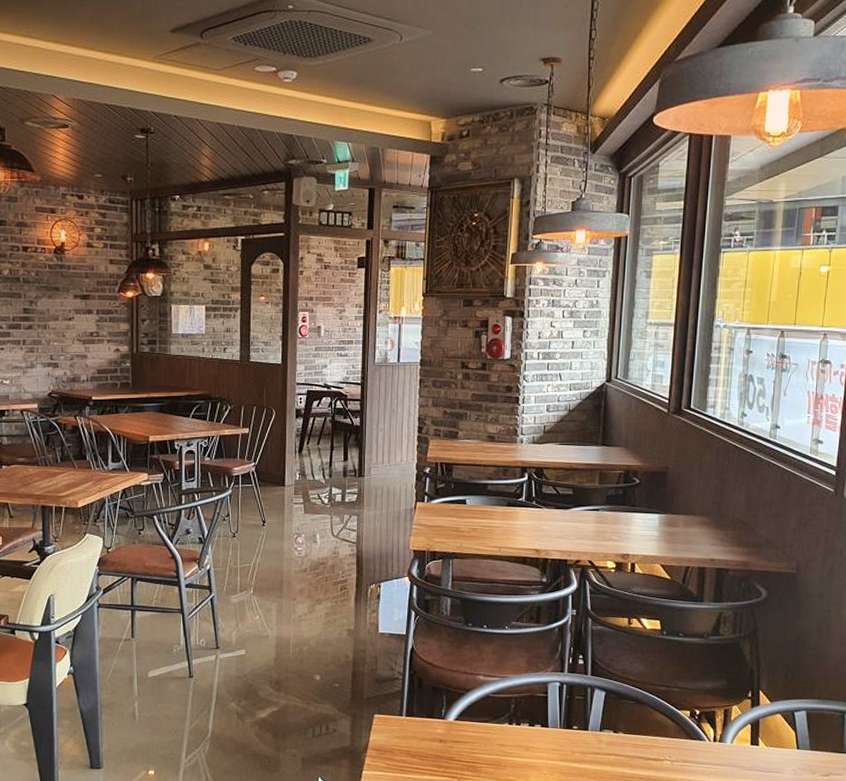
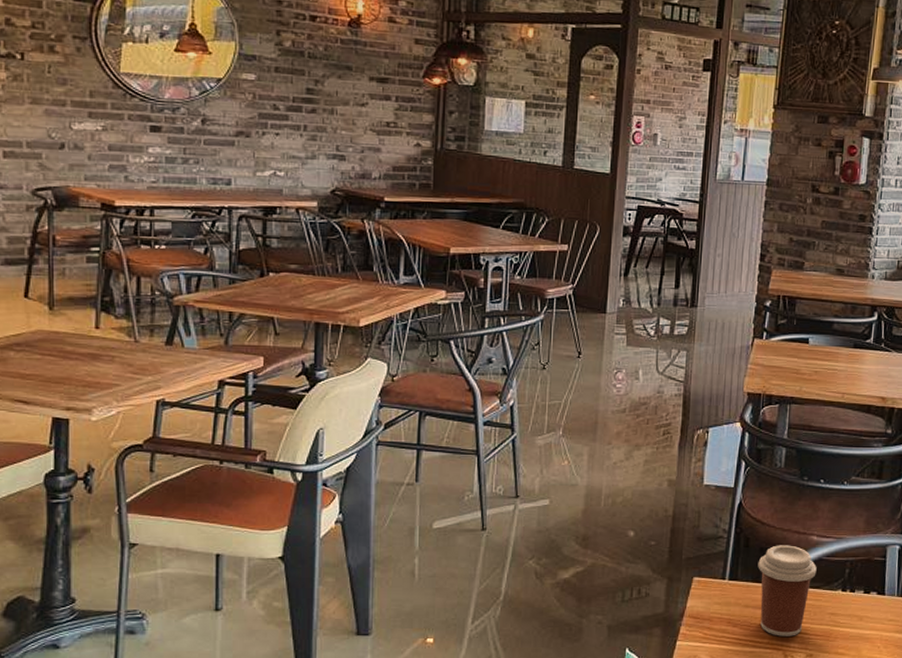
coffee cup: none [431,684,485,766] -> present [758,545,817,636]

